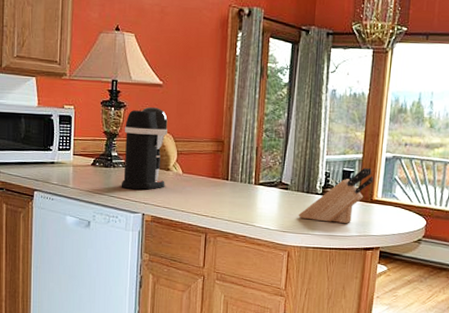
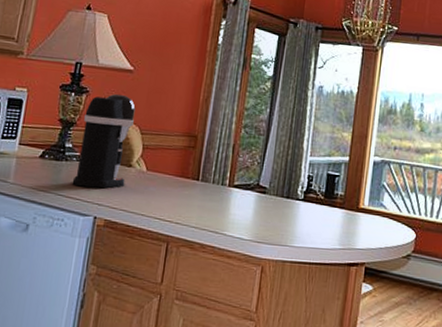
knife block: present [298,167,373,224] -> none [275,171,360,235]

